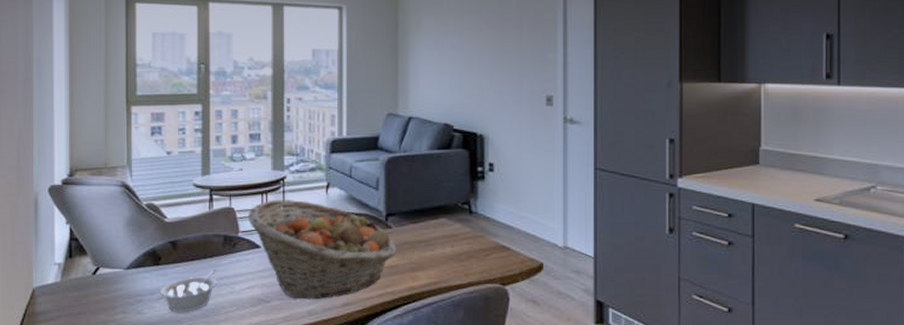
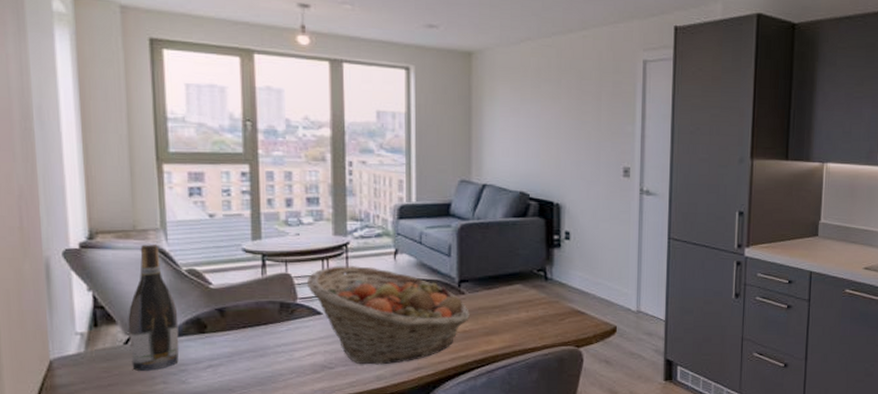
wine bottle: none [97,180,137,301] -> present [128,243,179,371]
legume: present [160,269,218,313] -> none [207,337,274,382]

